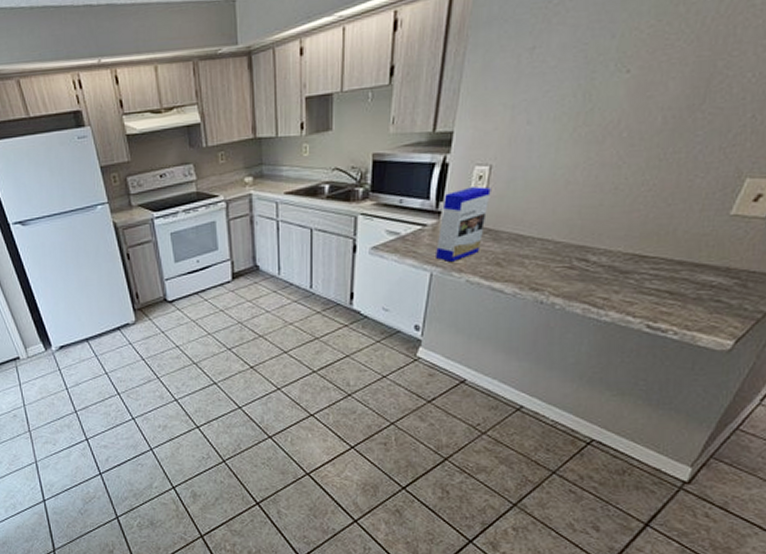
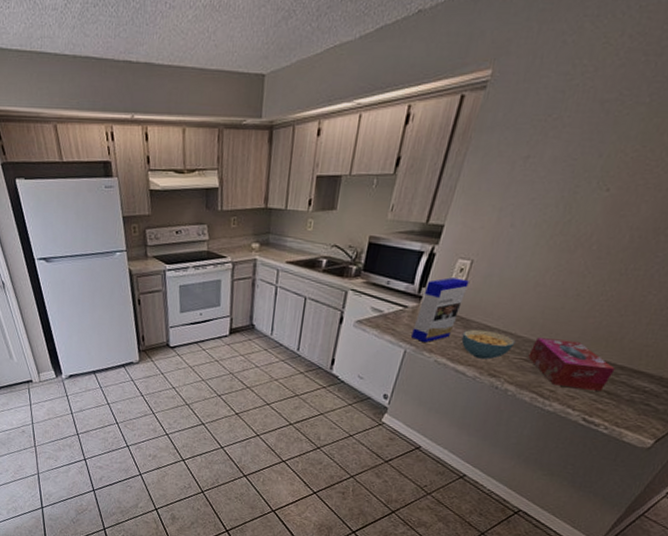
cereal bowl: none [492,239,554,272] -> present [461,329,516,359]
tissue box: none [572,239,673,293] -> present [528,337,615,391]

